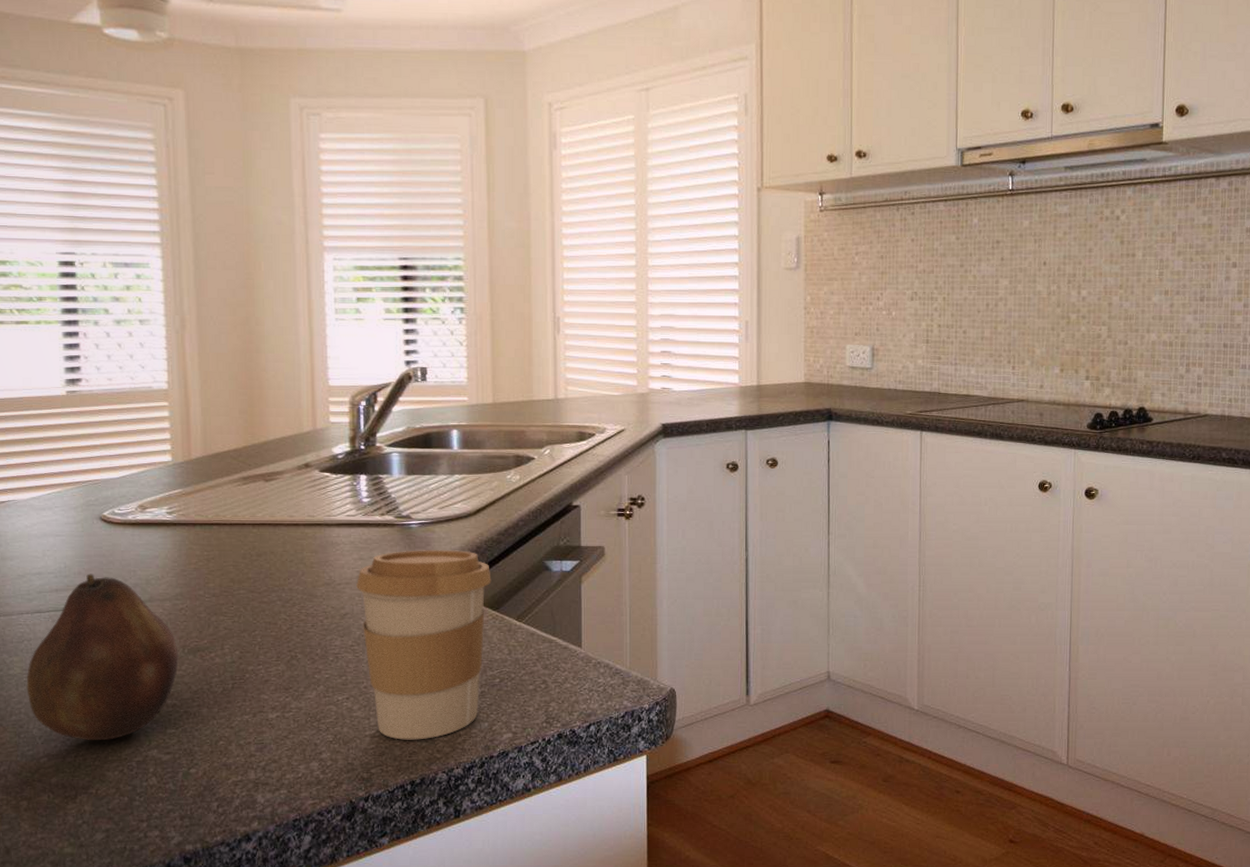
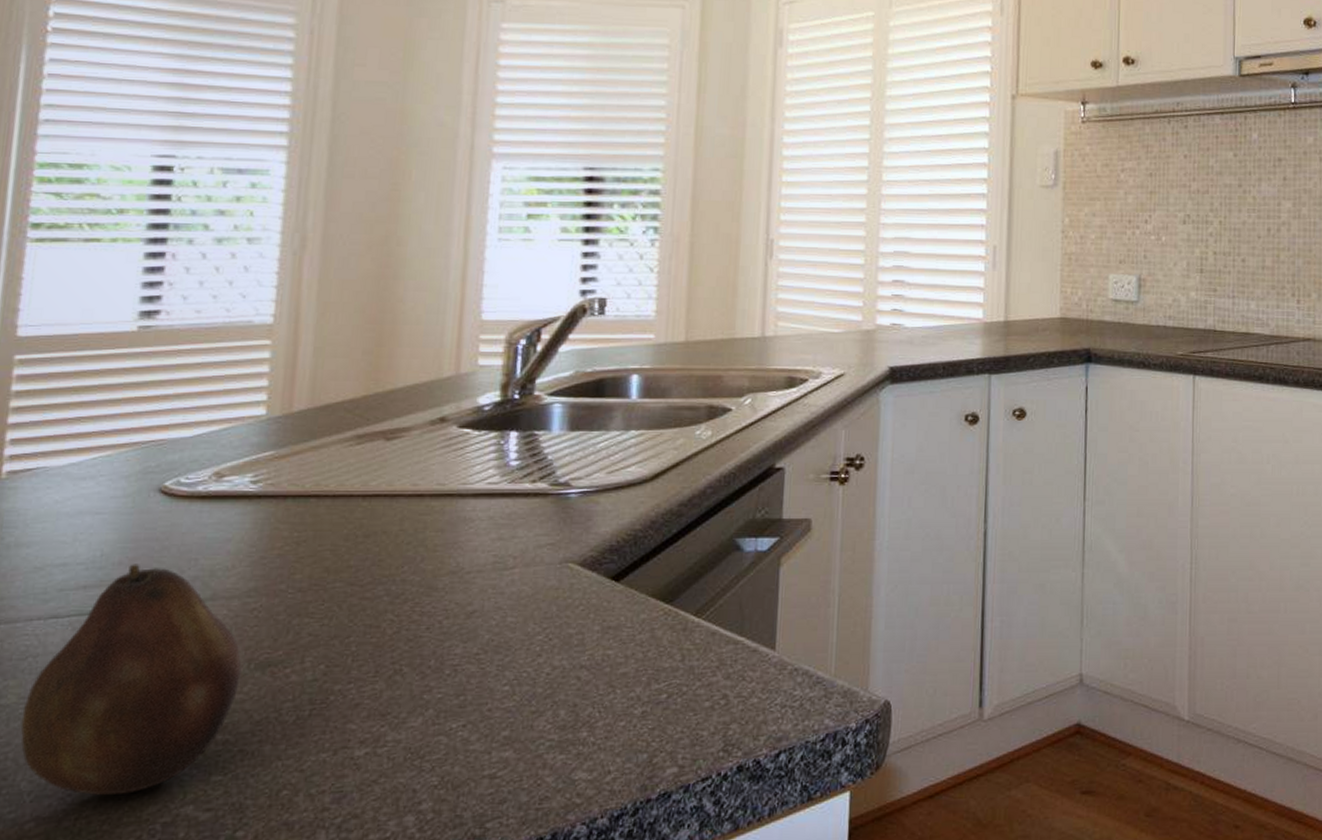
coffee cup: present [356,550,492,740] -> none [491,526,667,781]

